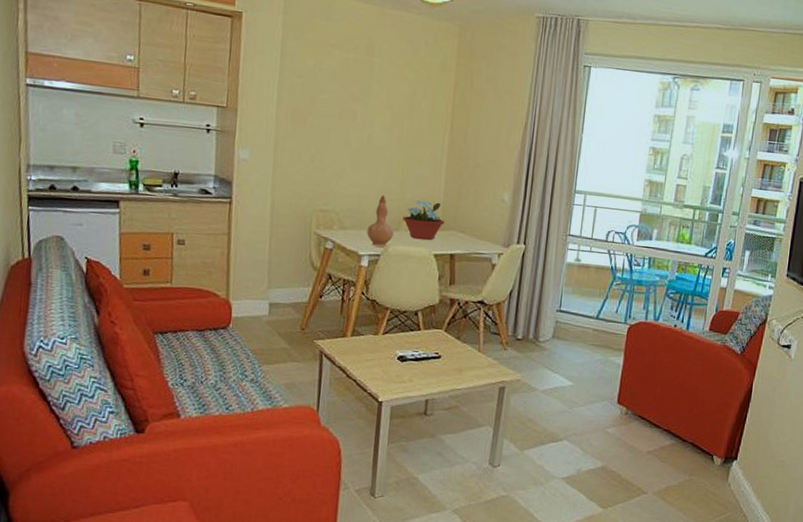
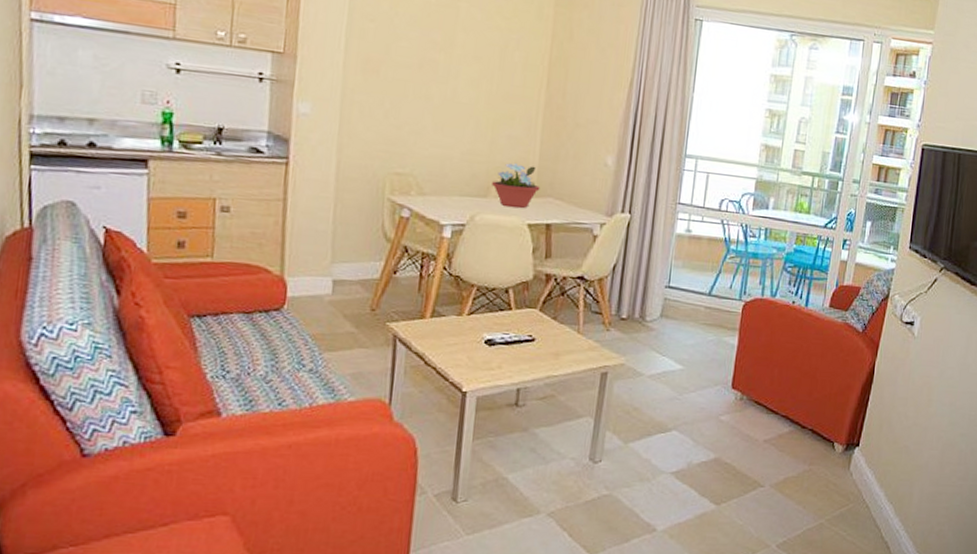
vase: present [367,195,394,247] -> none [450,157,482,216]

